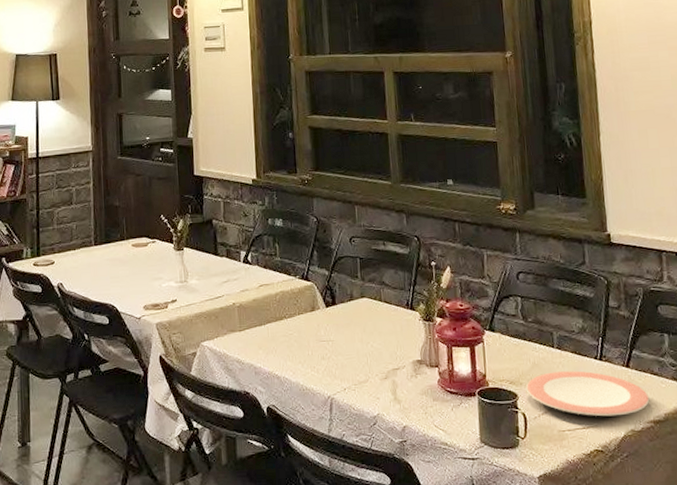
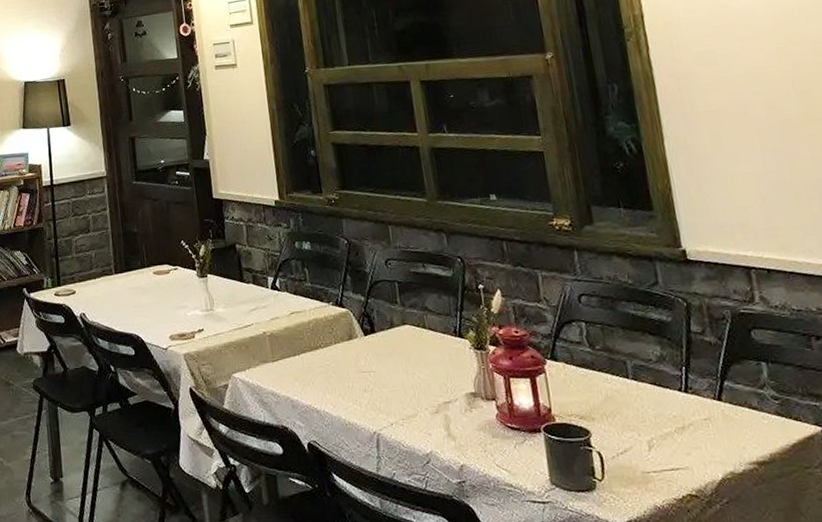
plate: present [526,371,650,417] -> none [600,404,750,457]

